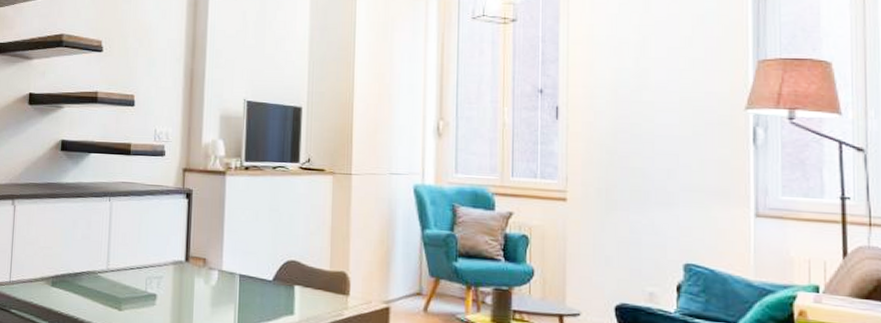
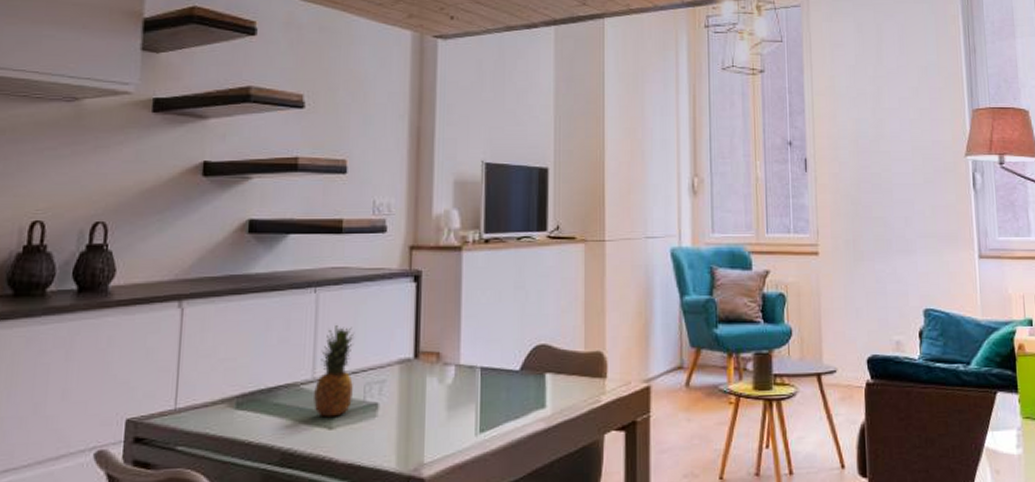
fruit: none [108,229,138,302] -> present [314,325,353,417]

